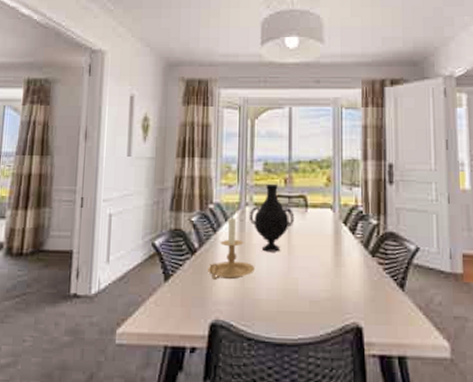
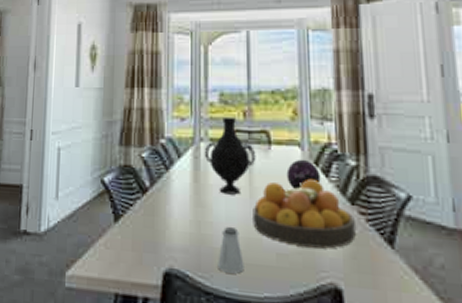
candle holder: present [208,216,256,280] -> none [160,152,213,224]
saltshaker: none [259,281,282,320] -> present [218,227,244,274]
fruit bowl: none [290,236,375,295] -> present [253,178,356,249]
decorative orb: none [320,219,348,247] -> present [286,159,321,191]

